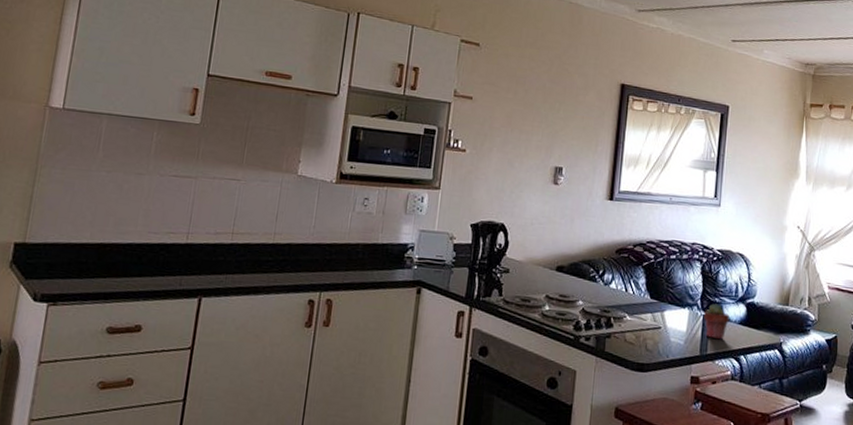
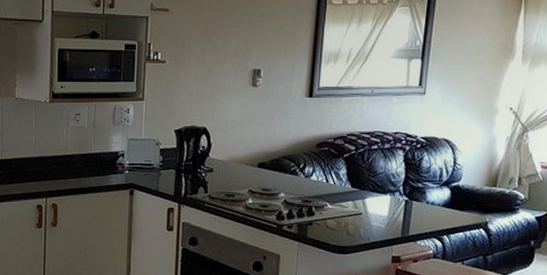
potted succulent: present [703,303,730,340] -> none [405,188,433,222]

